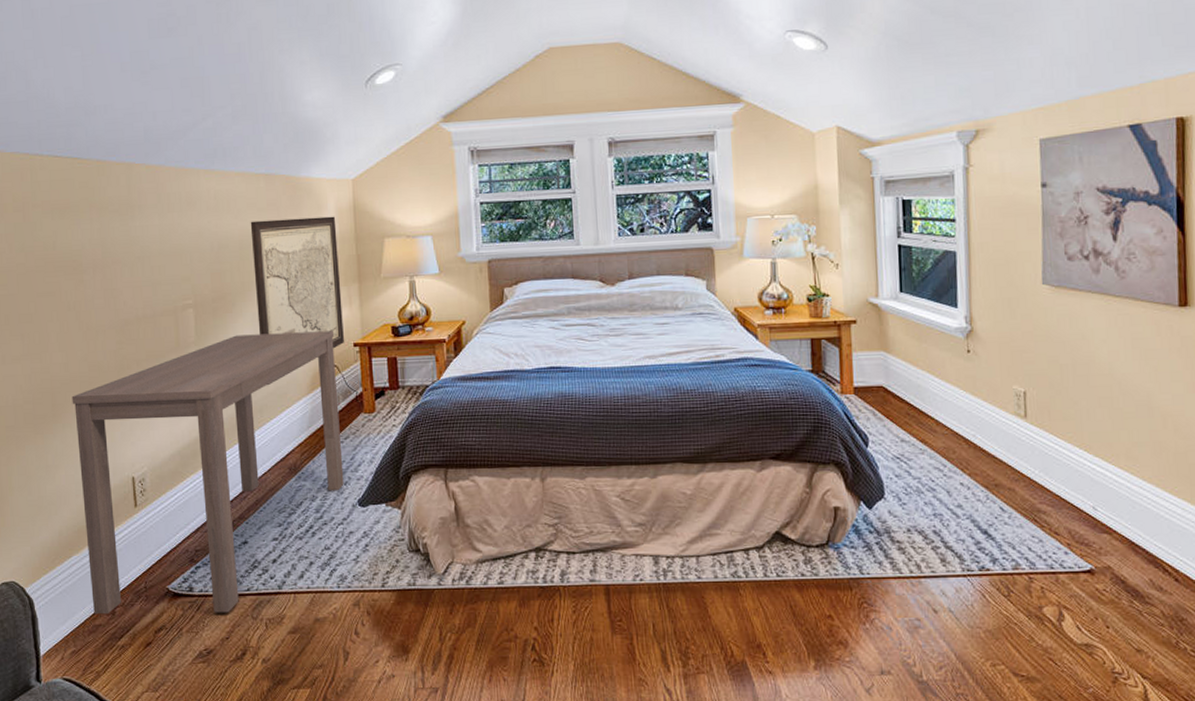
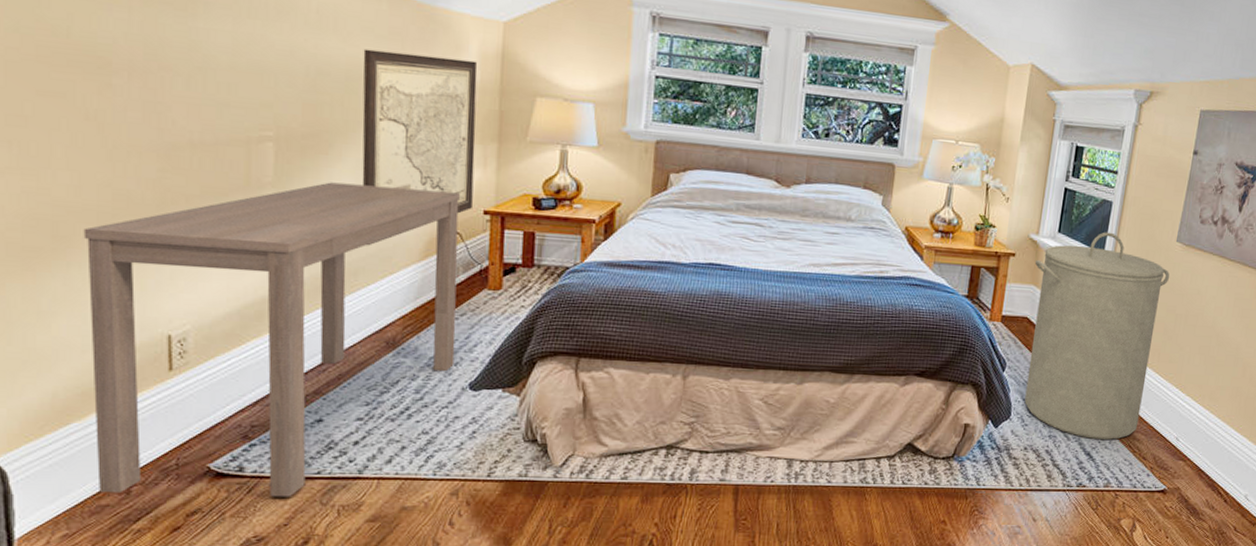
laundry hamper: none [879,284,1042,515] -> present [1024,232,1170,440]

